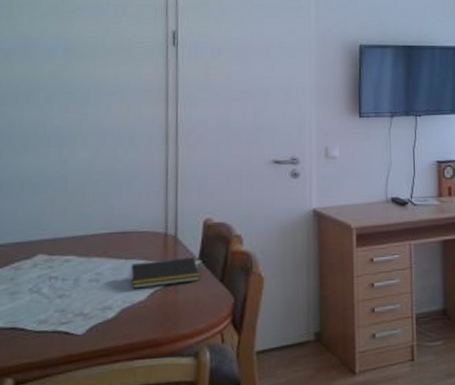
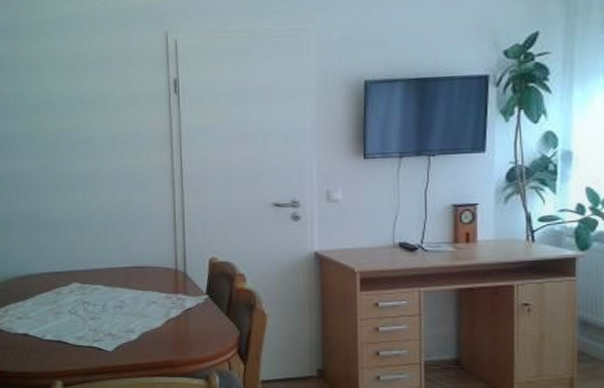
notepad: present [130,256,199,289] -> none [147,291,207,317]

